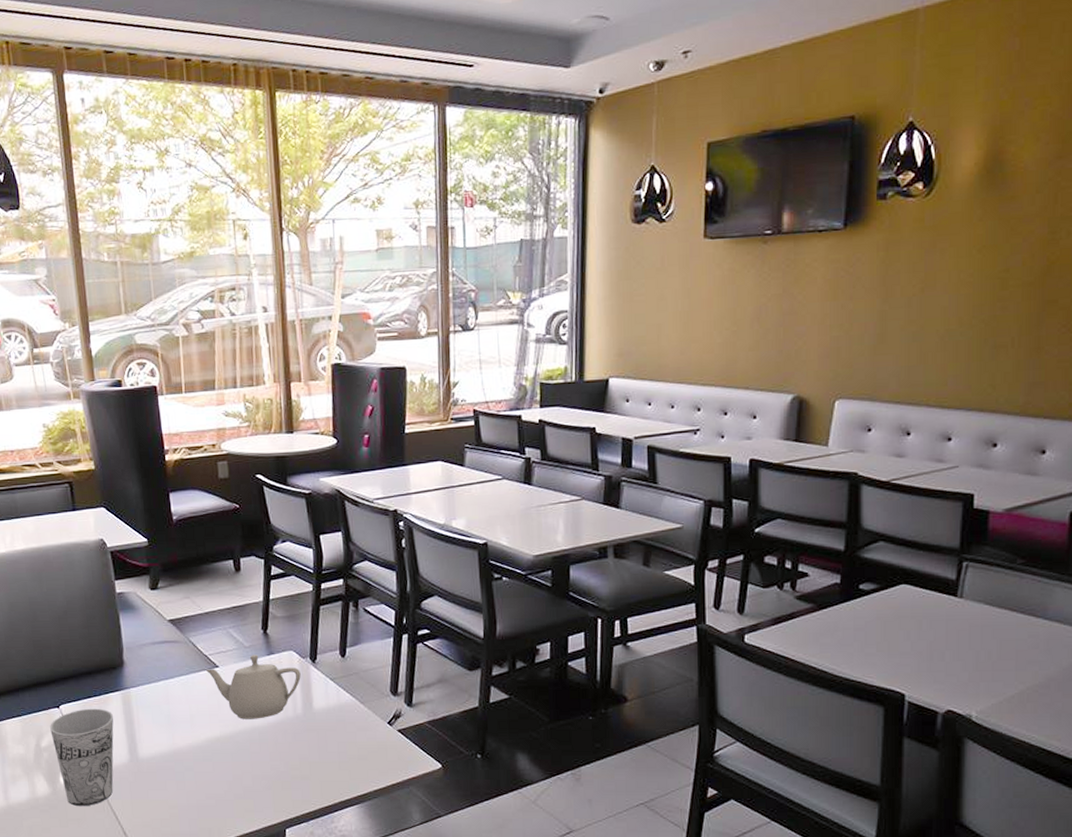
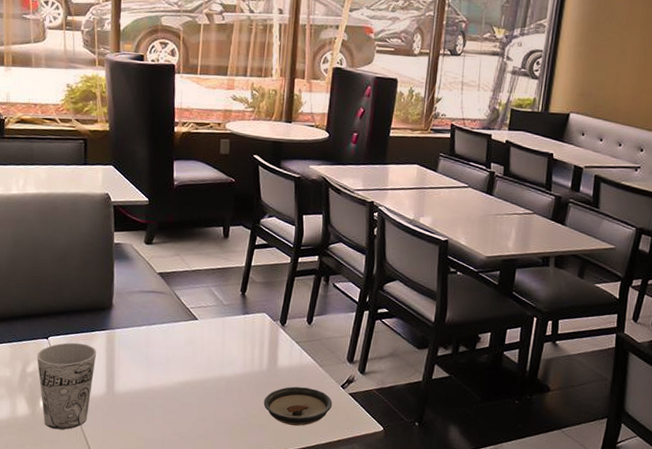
teapot: present [206,655,301,719] -> none [186,312,270,370]
saucer: none [303,729,381,773] -> present [263,386,333,426]

